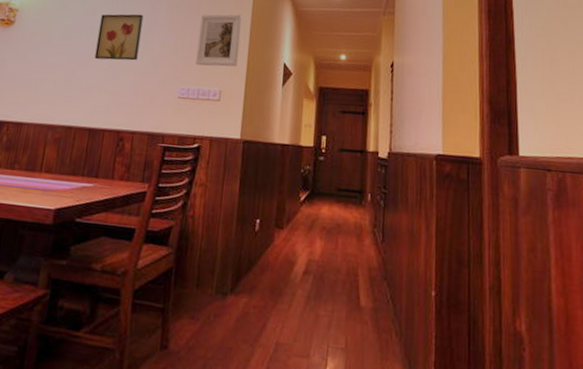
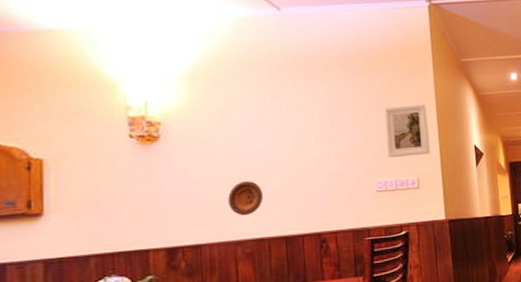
decorative plate: none [51,70,81,103] -> present [228,181,264,216]
wall art: present [94,14,144,61] -> none [271,114,324,165]

